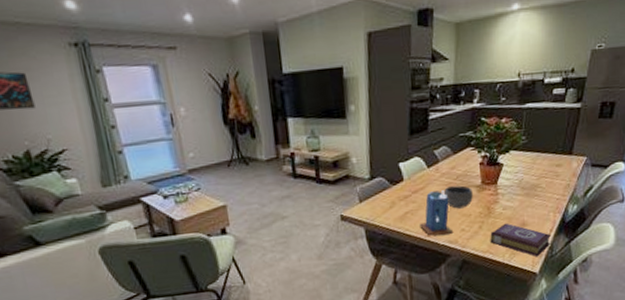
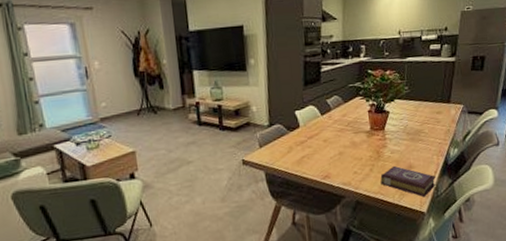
candle: present [419,190,454,236] -> none [315,136,347,179]
bowl: present [443,185,473,209] -> none [336,131,364,153]

